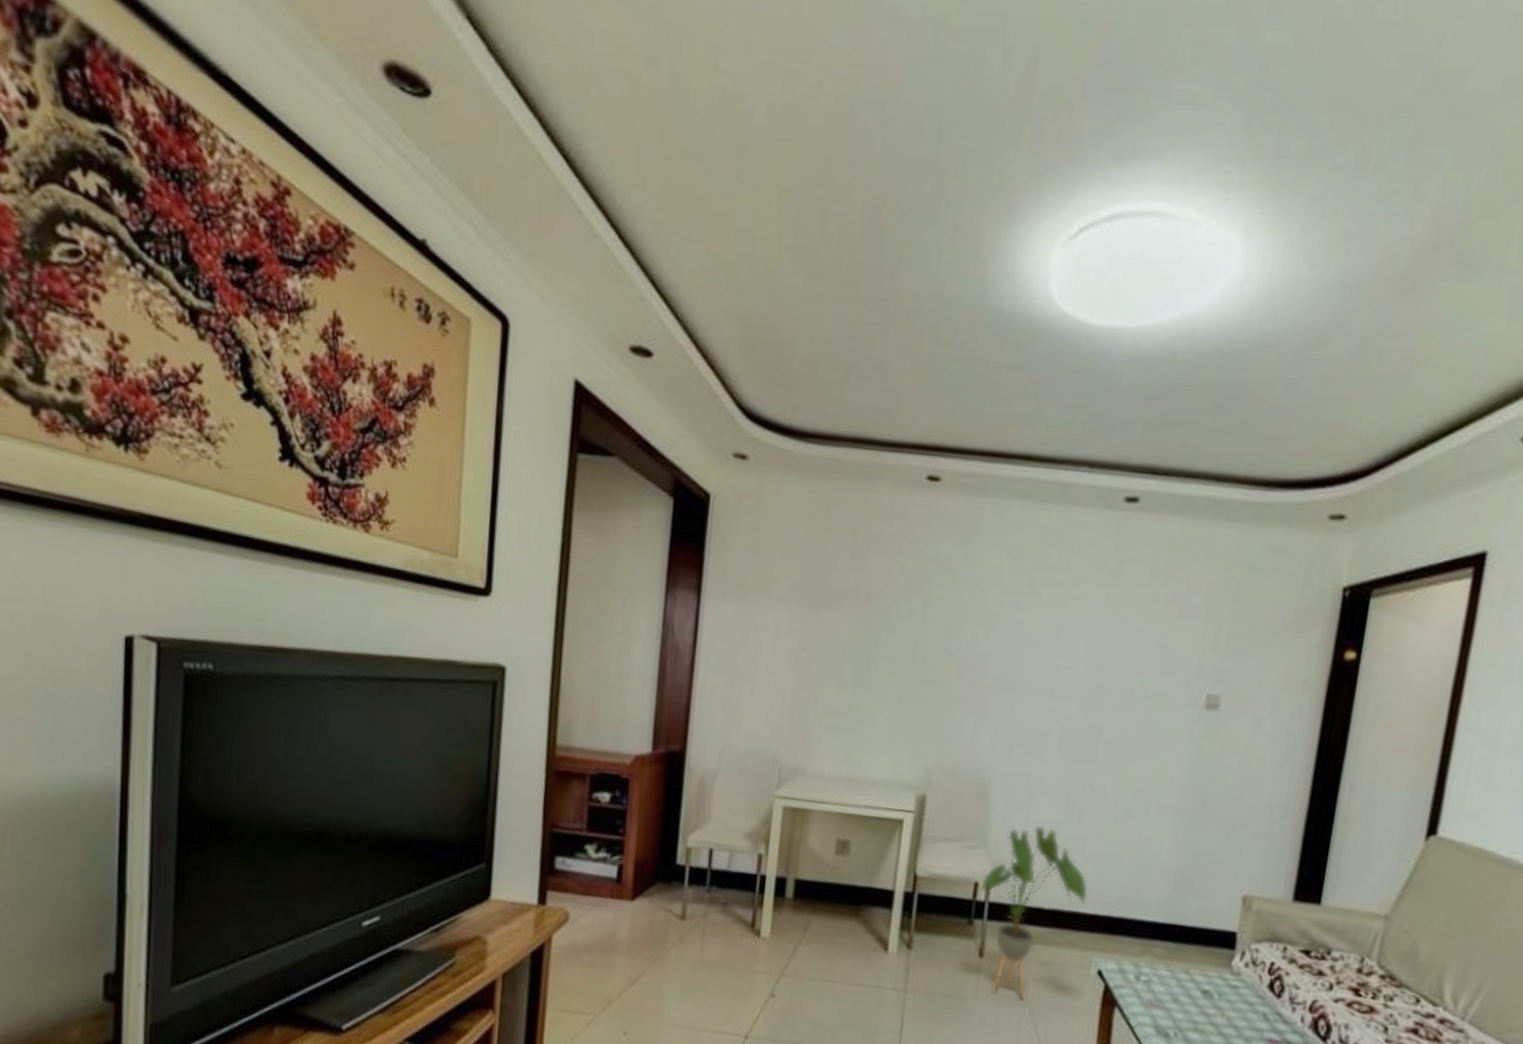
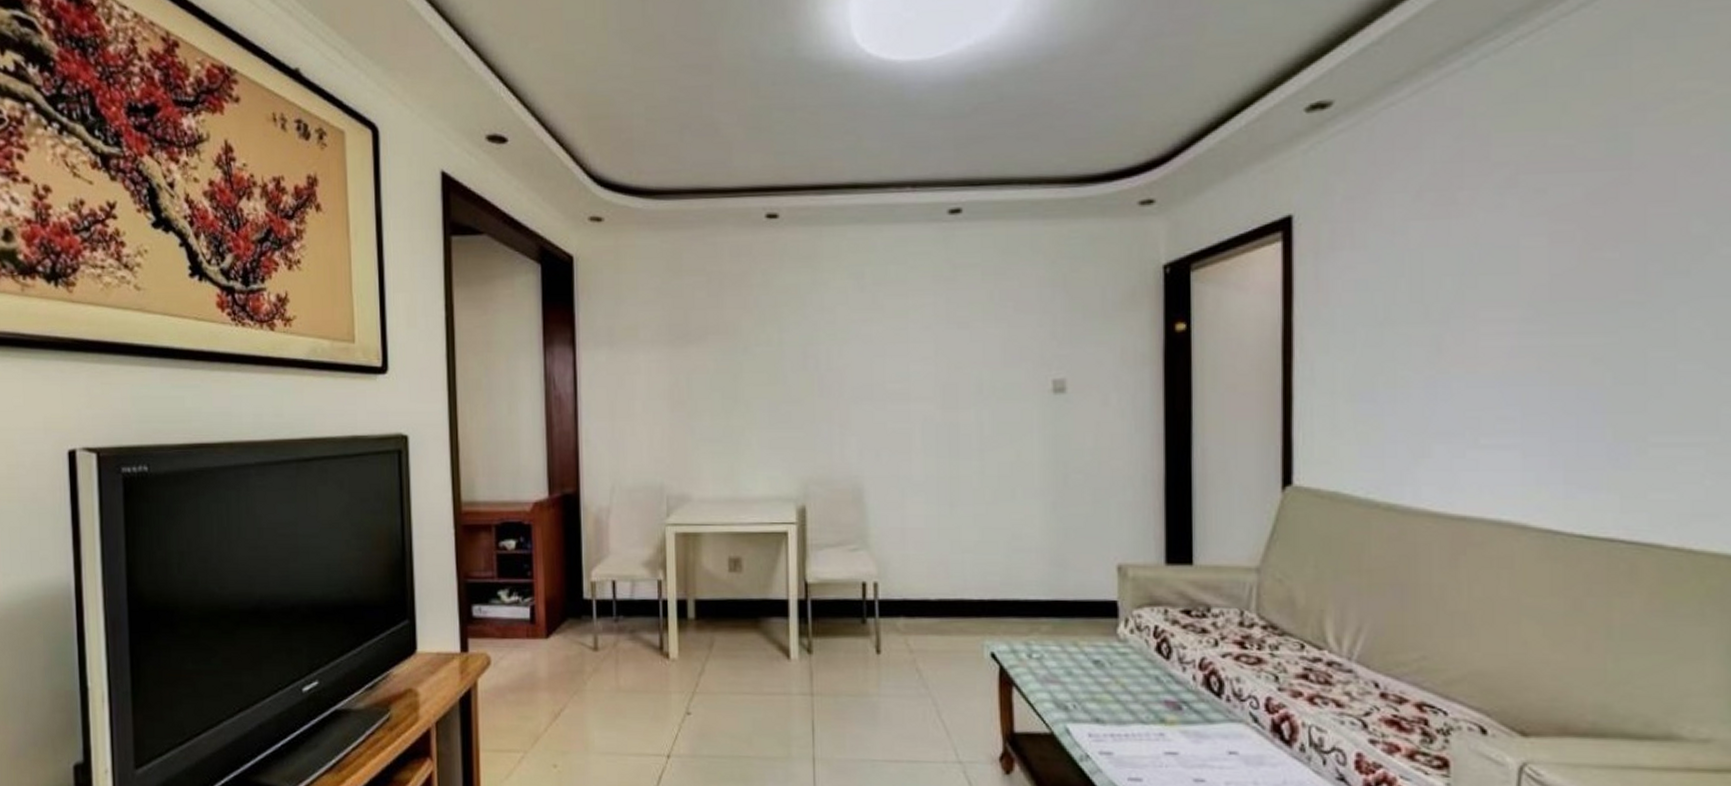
house plant: present [979,826,1089,1001] -> none [867,522,971,691]

